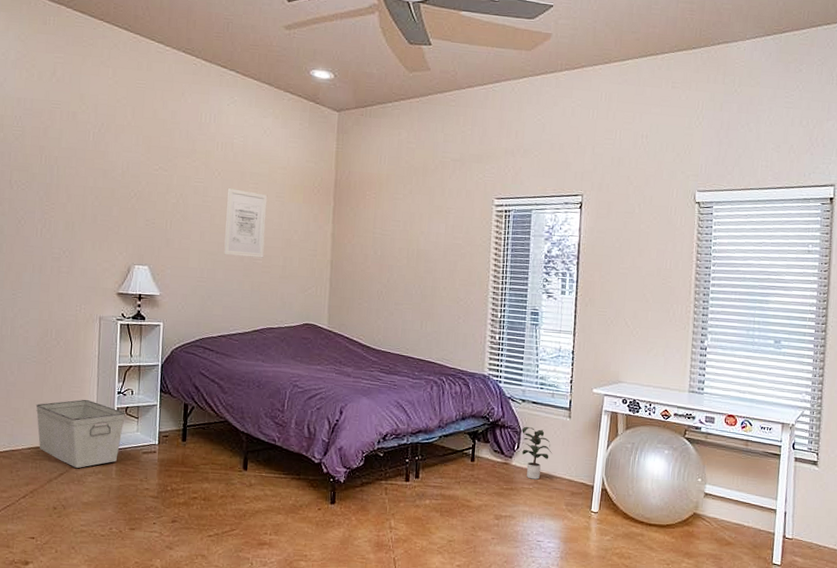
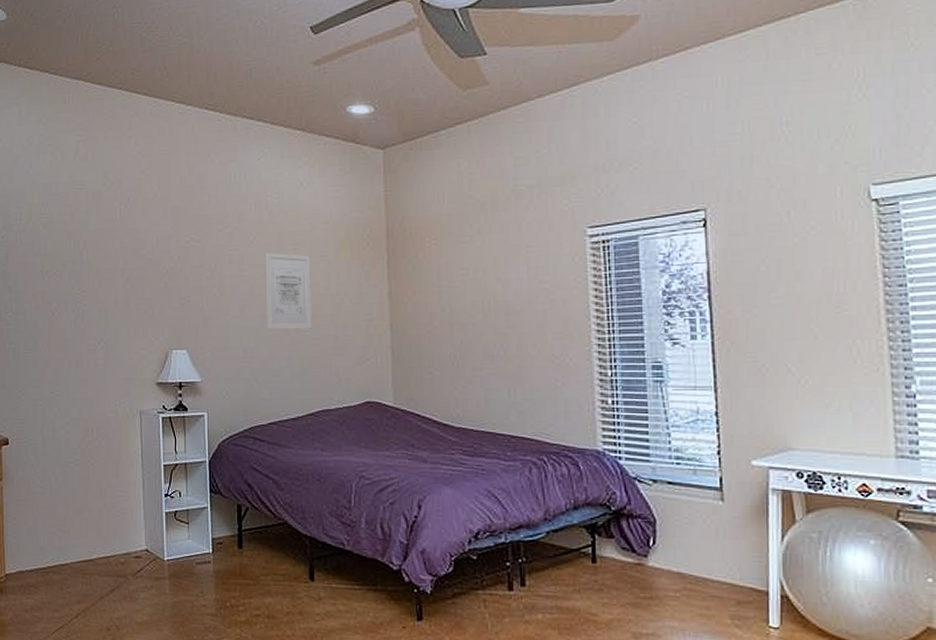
storage bin: present [35,399,125,468] -> none [81,504,175,583]
potted plant: present [522,426,553,480] -> none [657,514,704,585]

